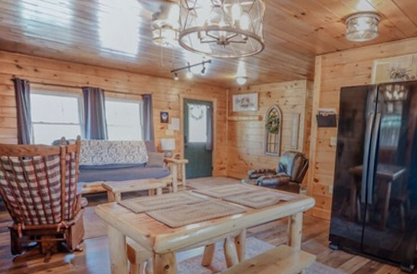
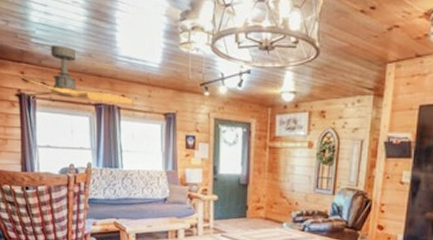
ceiling fan: none [13,38,115,87] -> present [19,45,133,104]

